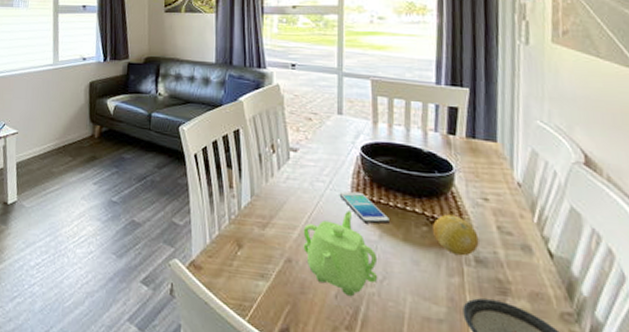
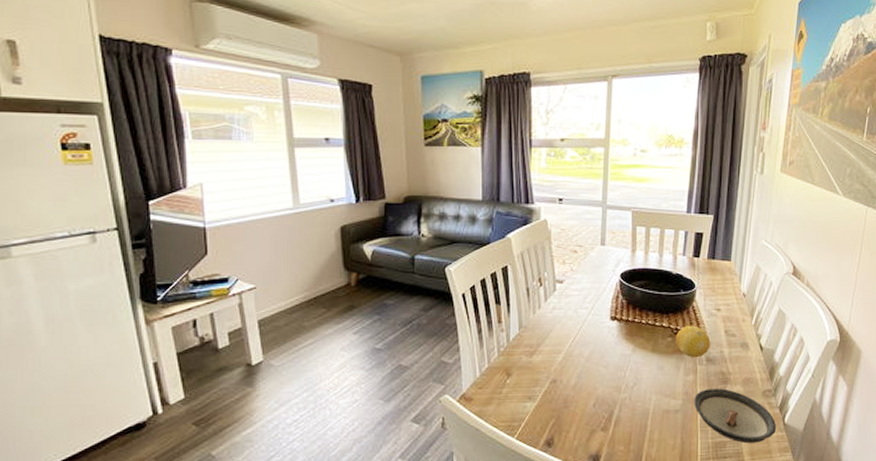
teapot: present [303,211,378,297] -> none [567,332,630,404]
smartphone: present [339,191,389,224] -> none [600,314,641,341]

